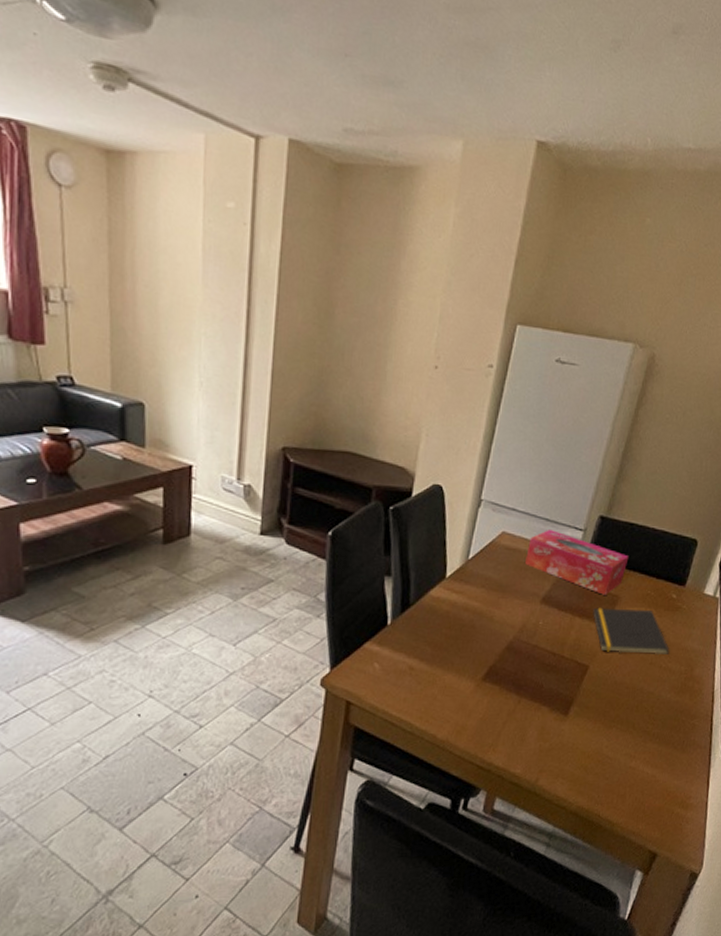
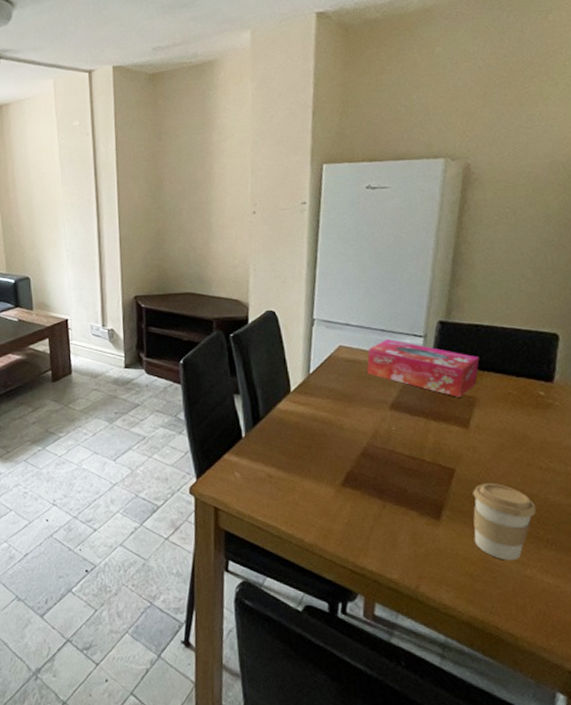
notepad: present [593,607,670,655] -> none [449,410,549,456]
coffee cup: none [593,679,650,754] -> present [472,482,537,561]

